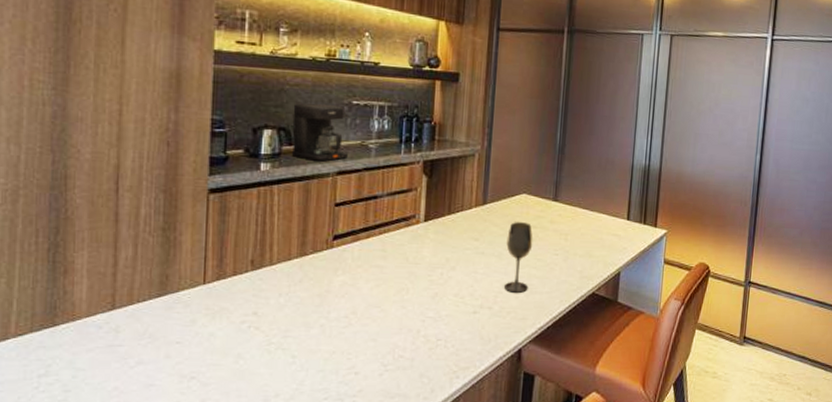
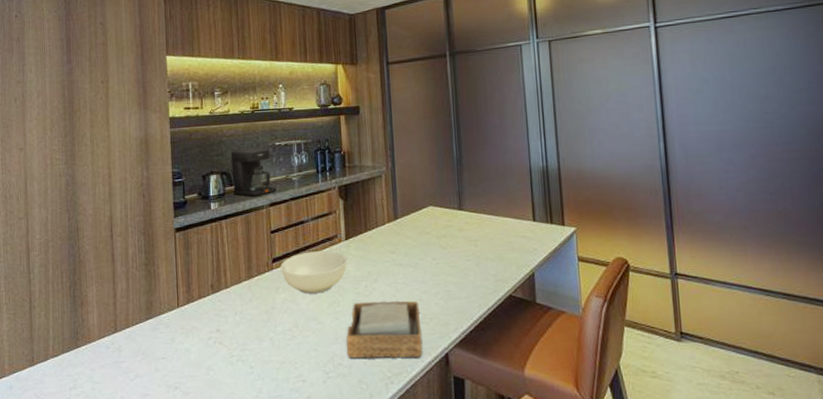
bowl: none [342,231,423,278] -> present [280,251,347,294]
napkin holder: none [410,290,498,353] -> present [346,301,423,359]
wine glass: present [504,222,533,293] -> none [420,232,447,300]

